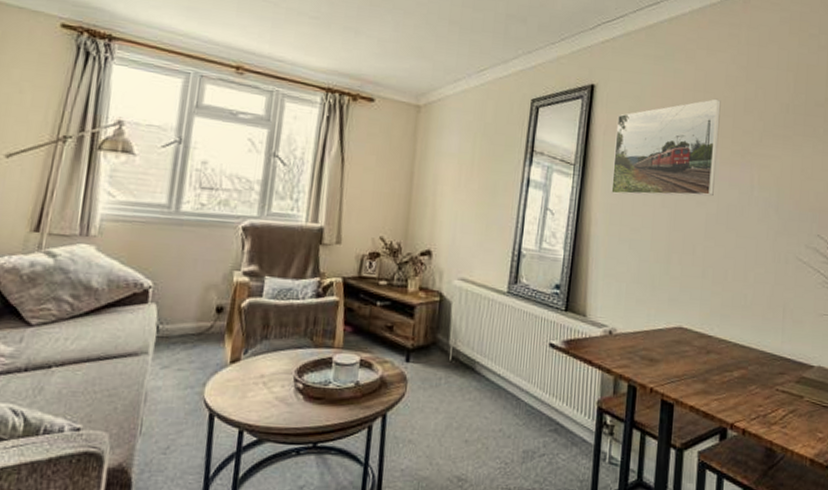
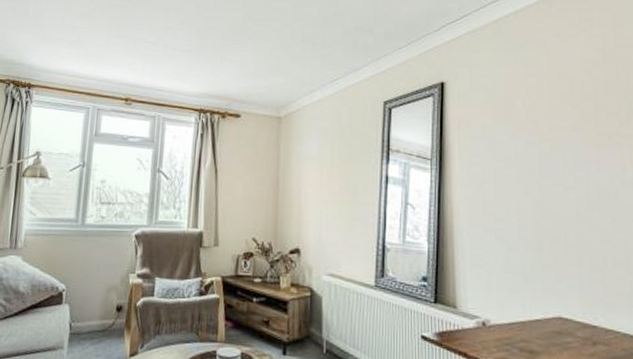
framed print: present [611,98,721,197] -> none [470,83,582,186]

